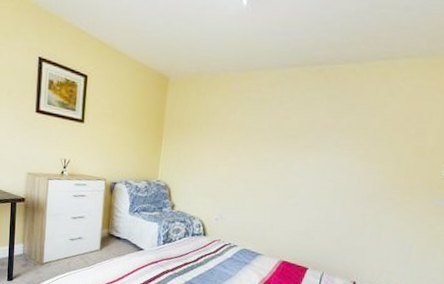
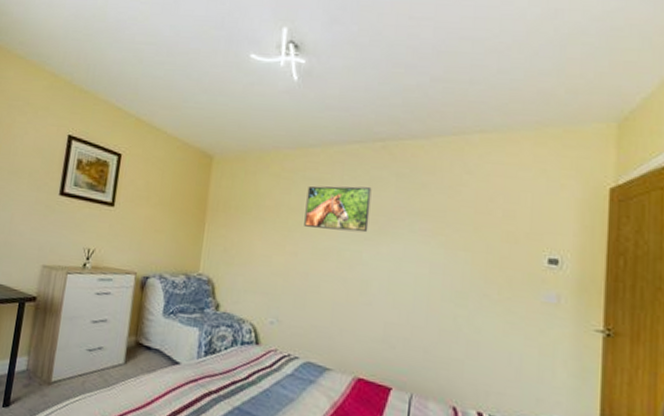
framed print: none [246,106,306,147] -> present [304,186,372,233]

